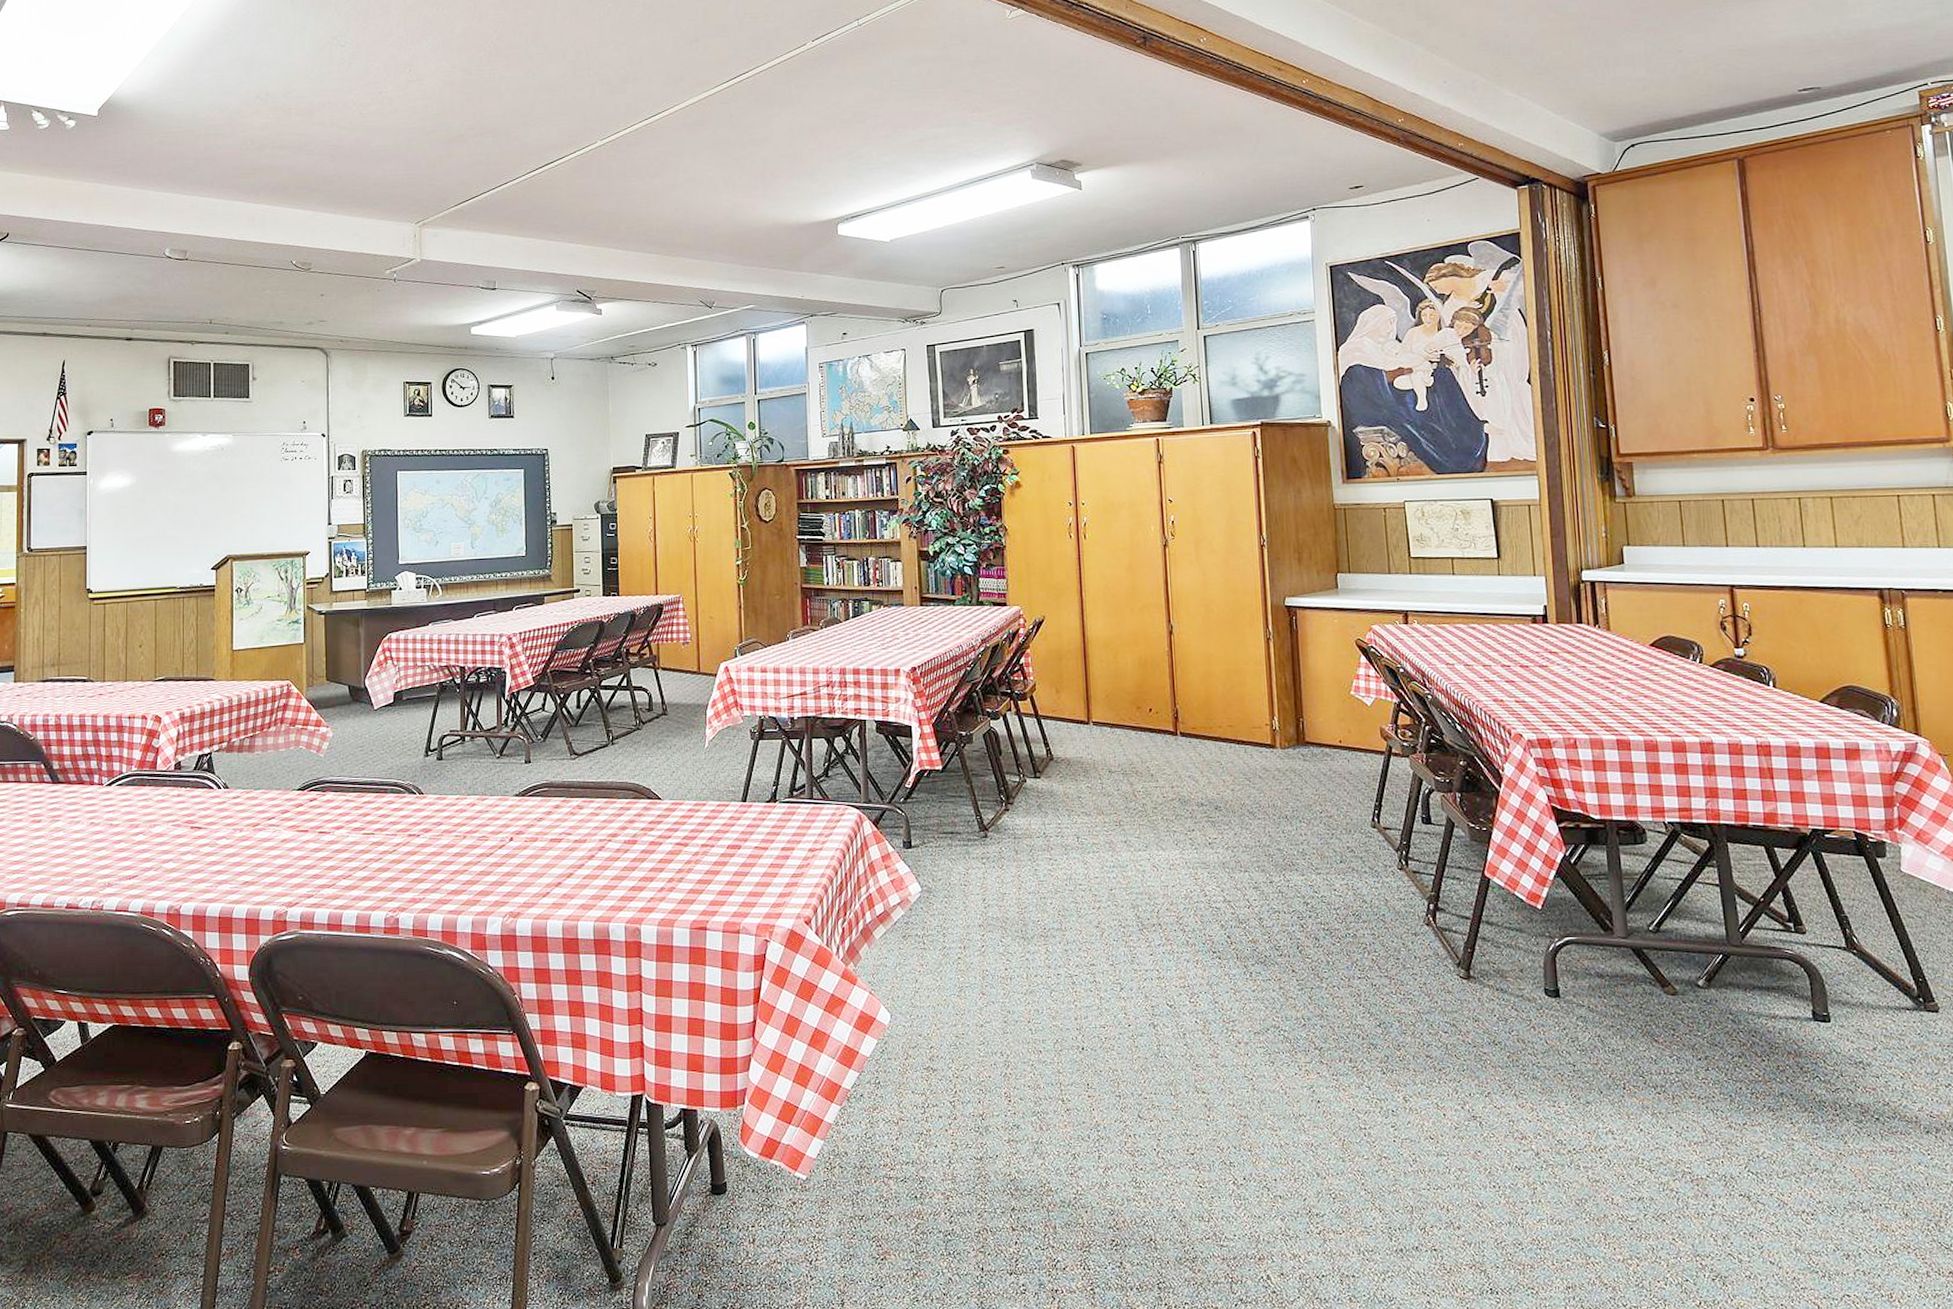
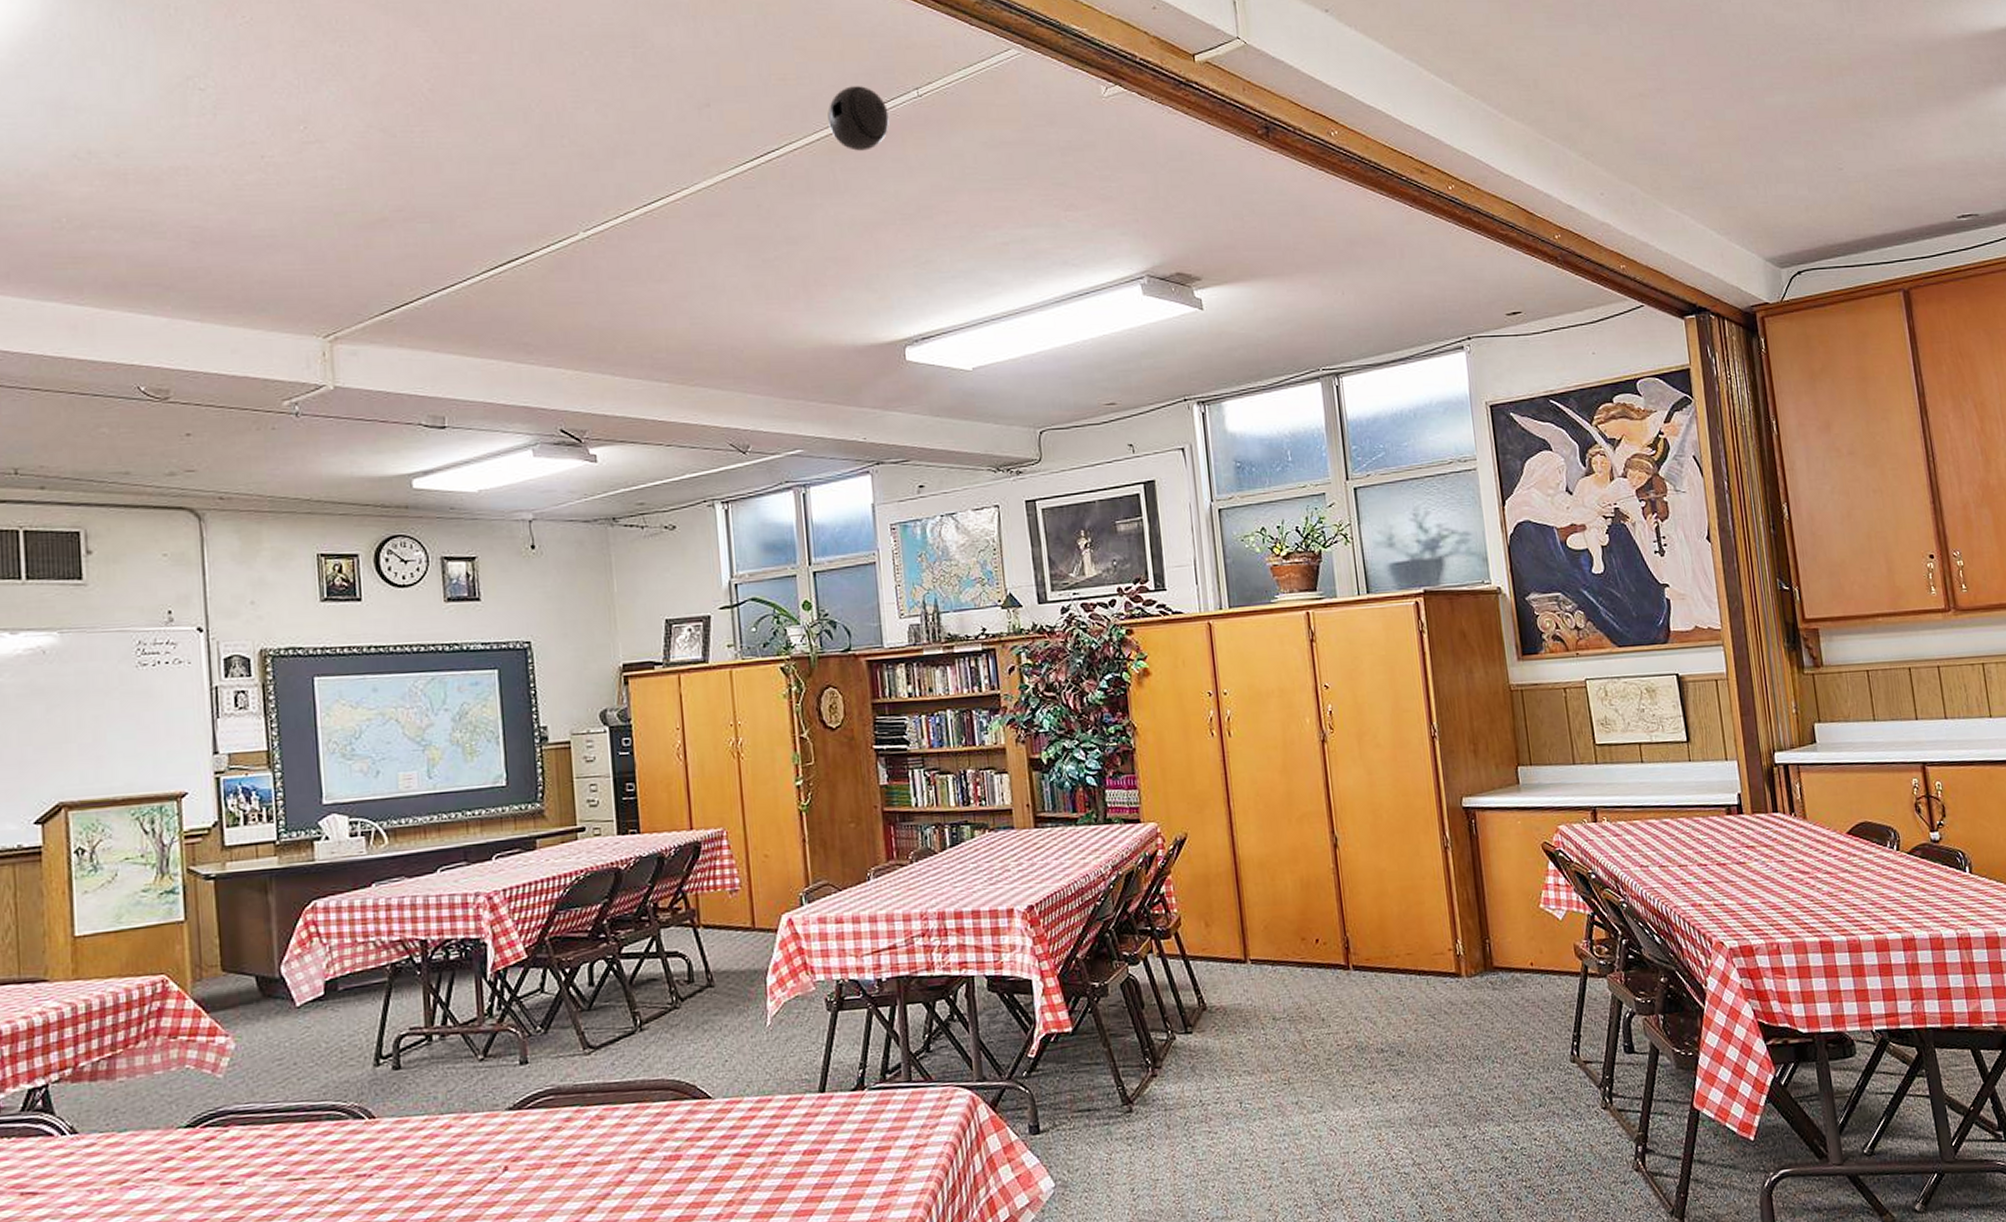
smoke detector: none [787,20,835,71] -> present [827,86,889,151]

